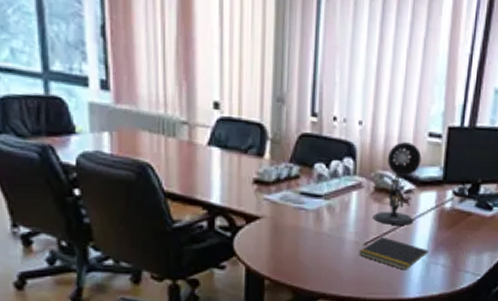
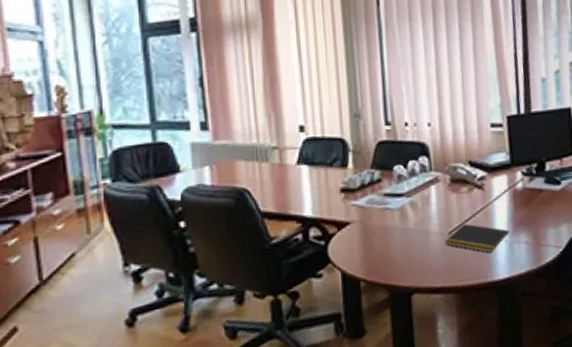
desk lamp: present [373,142,422,225] -> none [453,135,491,212]

